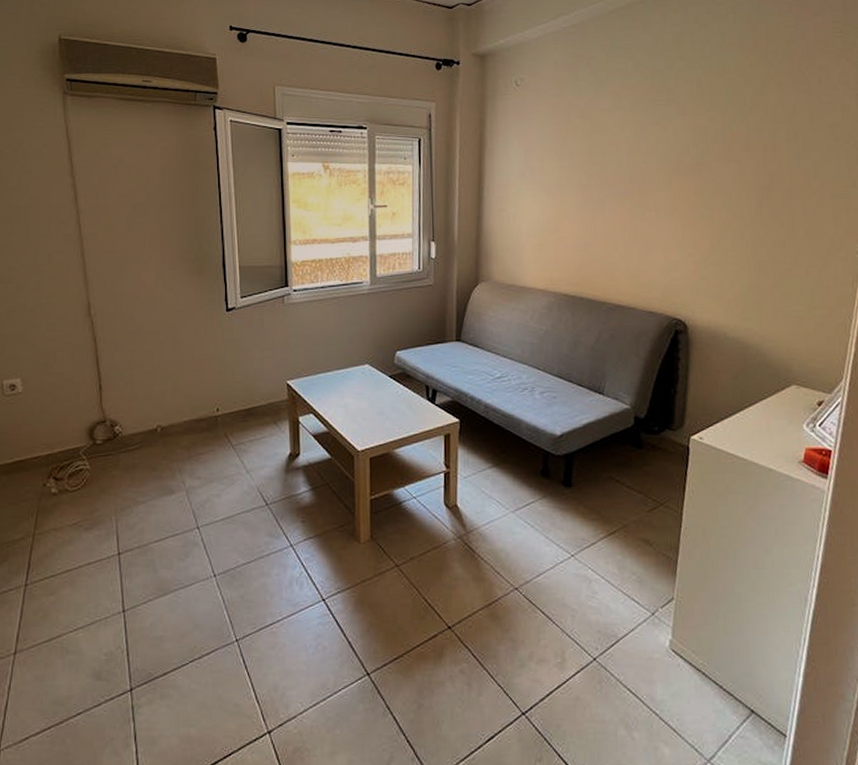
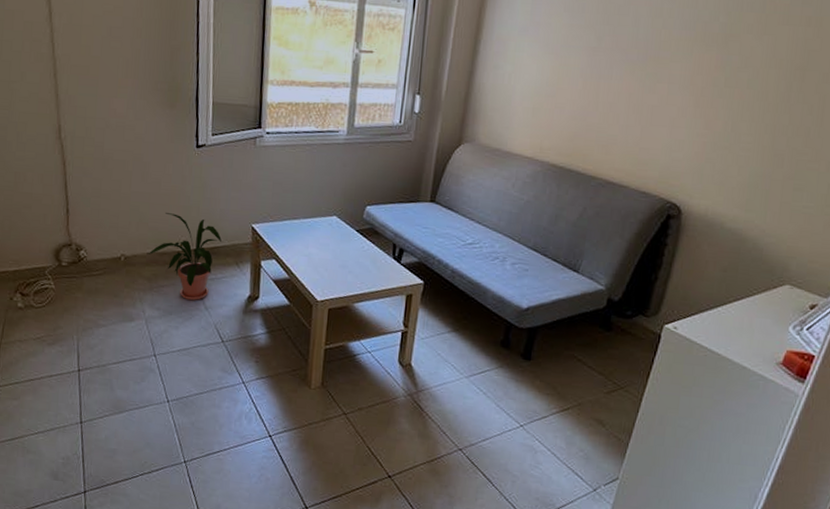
house plant: none [184,378,258,466] -> present [148,213,221,301]

